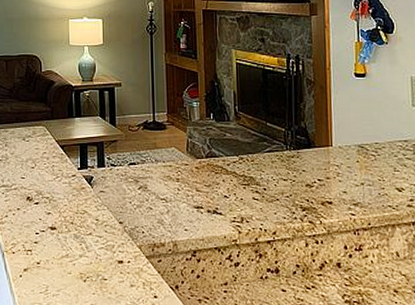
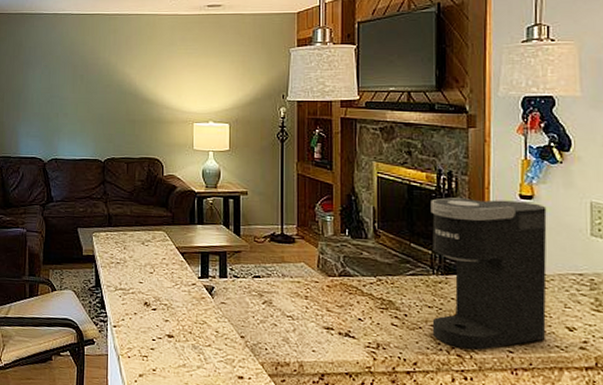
coffee maker: none [282,78,381,215] -> present [430,197,547,350]

